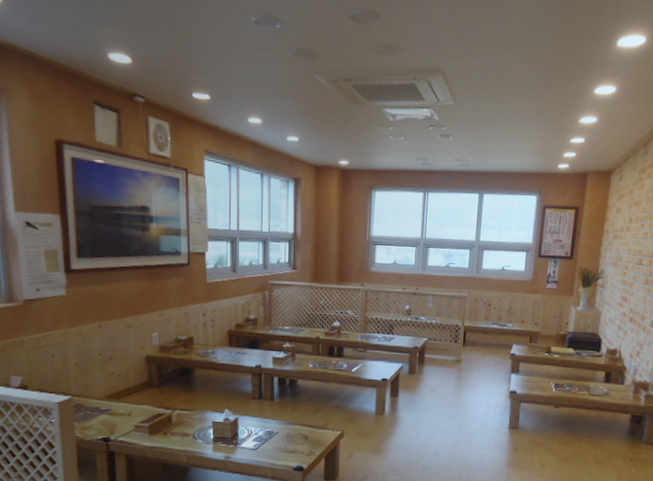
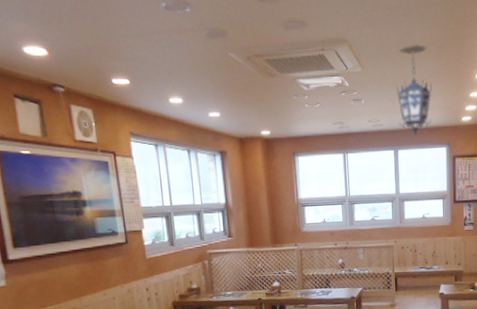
hanging lantern: none [487,80,529,180] -> present [395,44,432,136]

